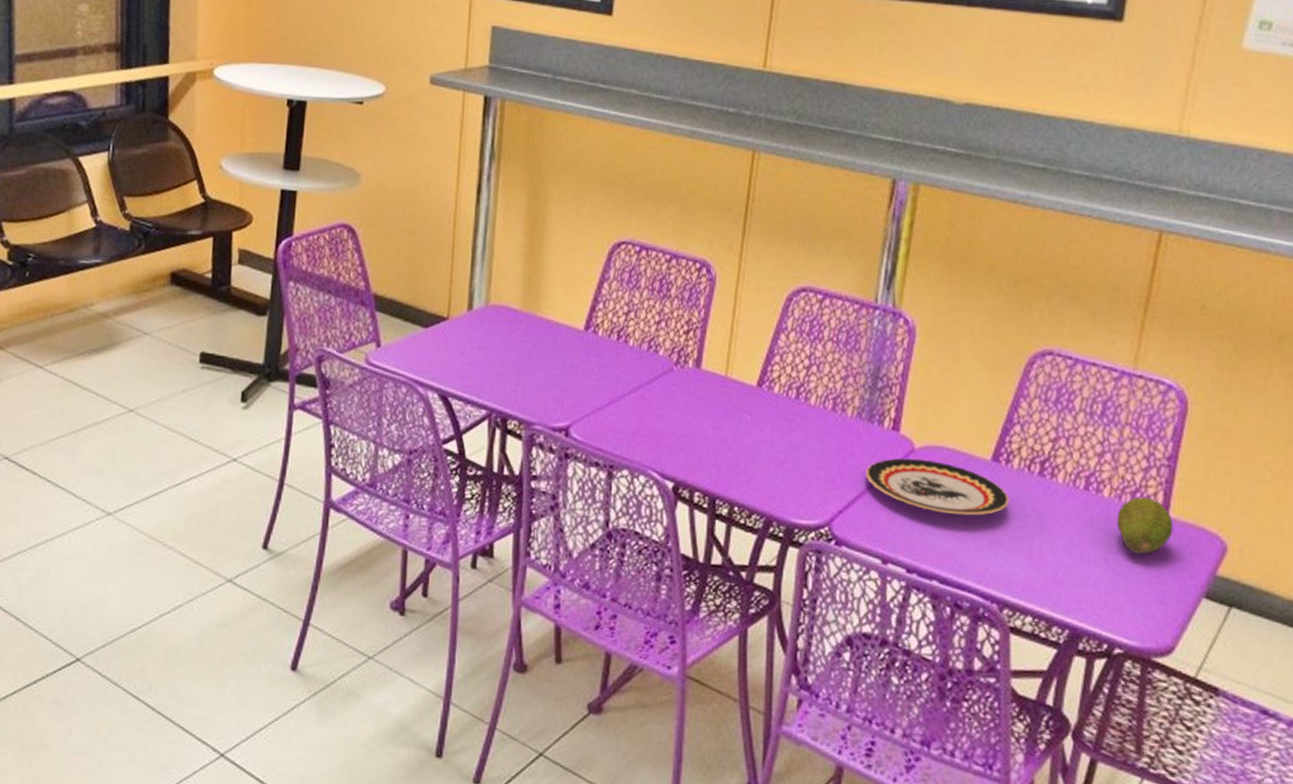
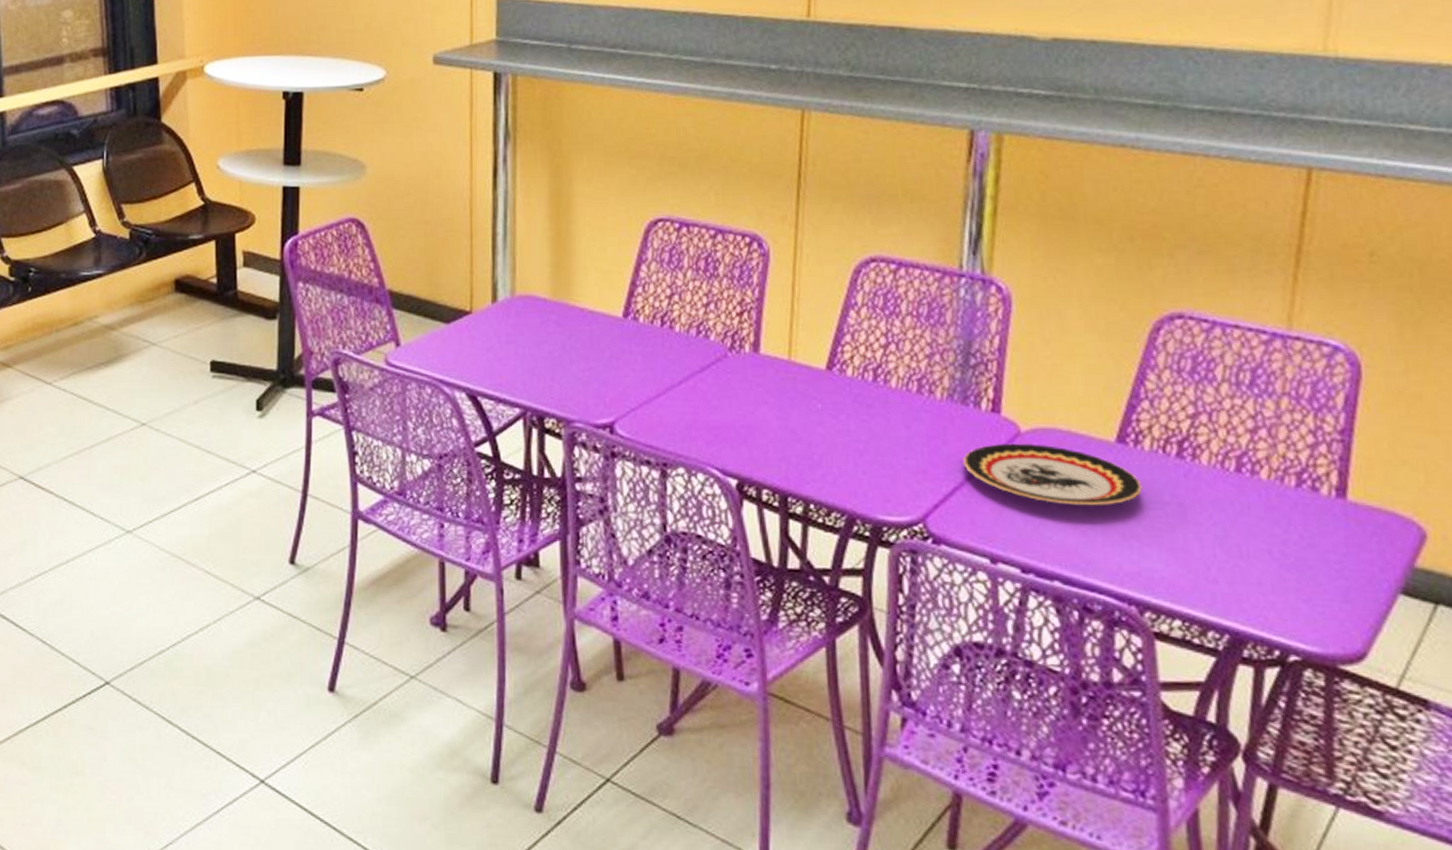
fruit: present [1117,496,1174,555] -> none [1280,478,1355,546]

